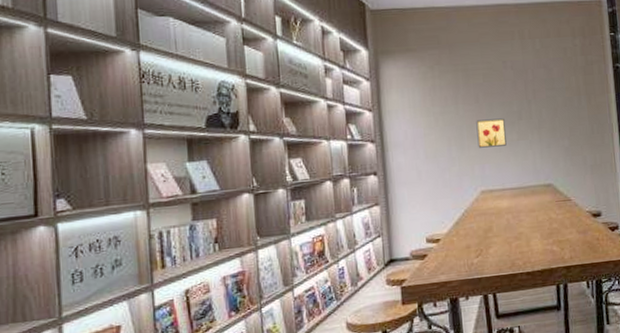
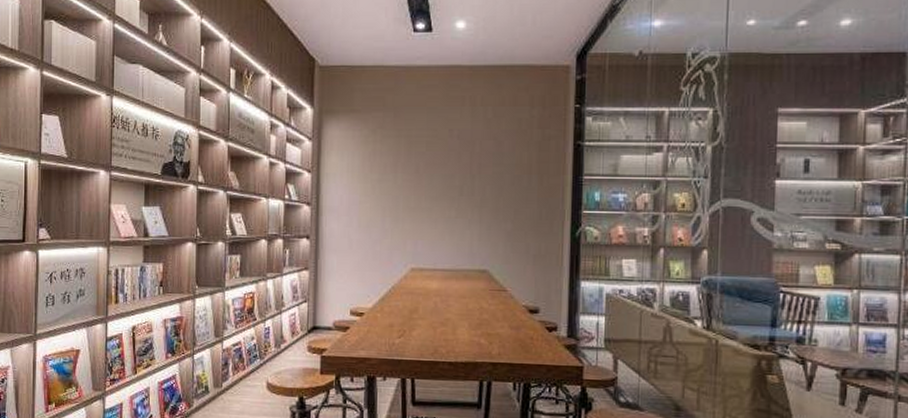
wall art: present [476,118,507,148] -> none [413,192,444,223]

